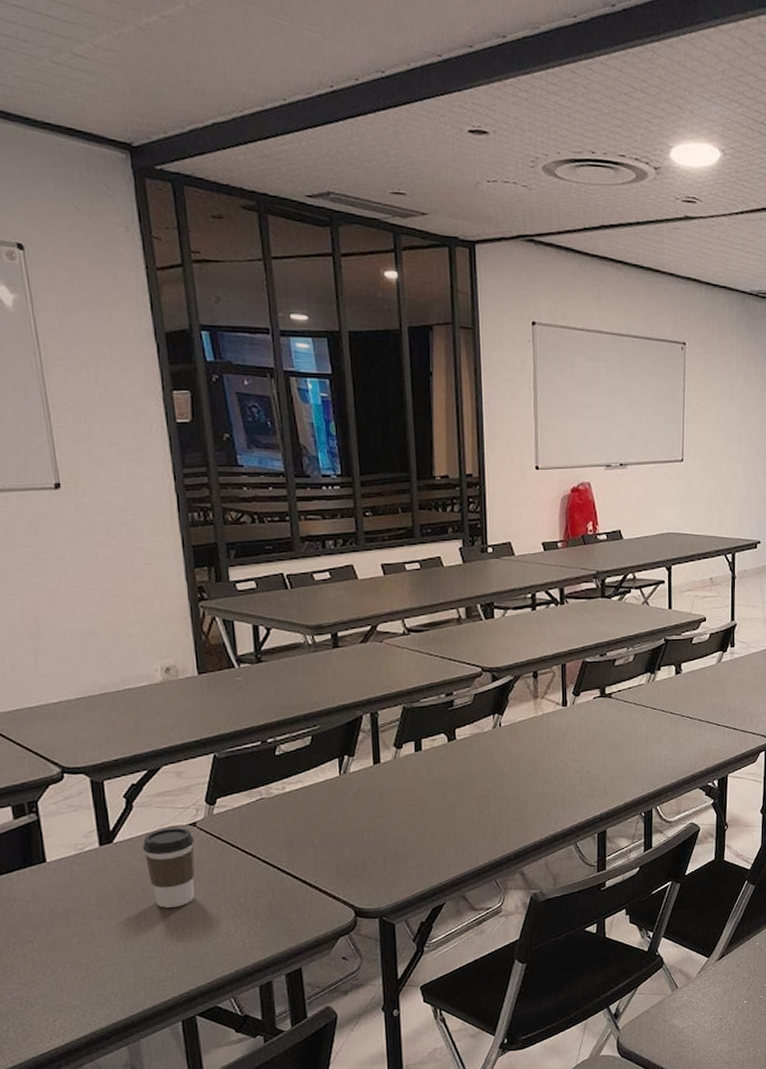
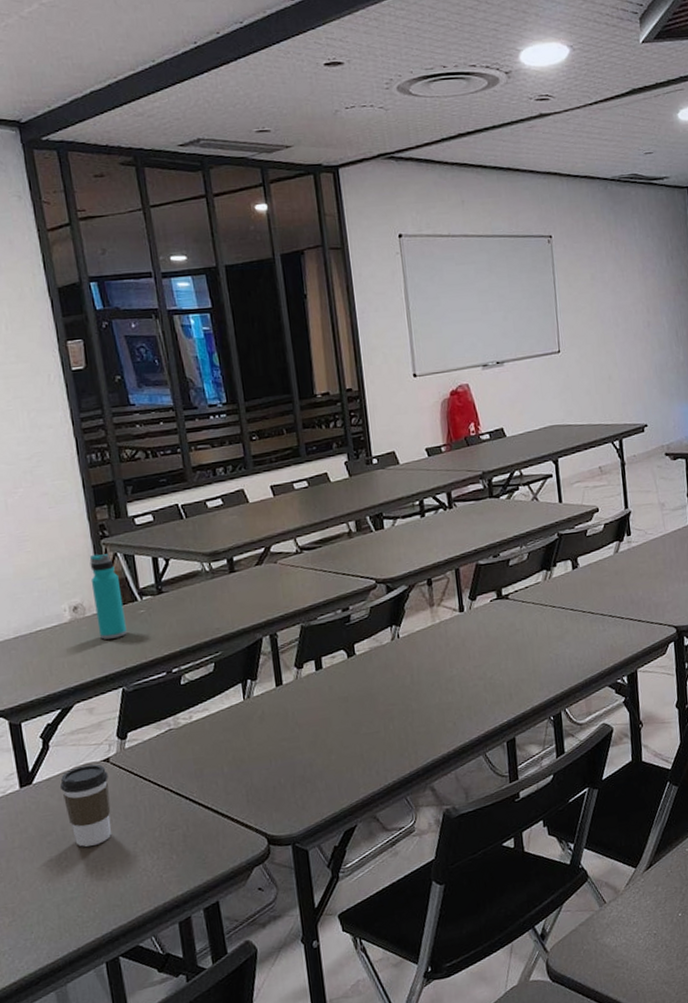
water bottle: none [185,616,222,704] -> present [89,554,127,640]

